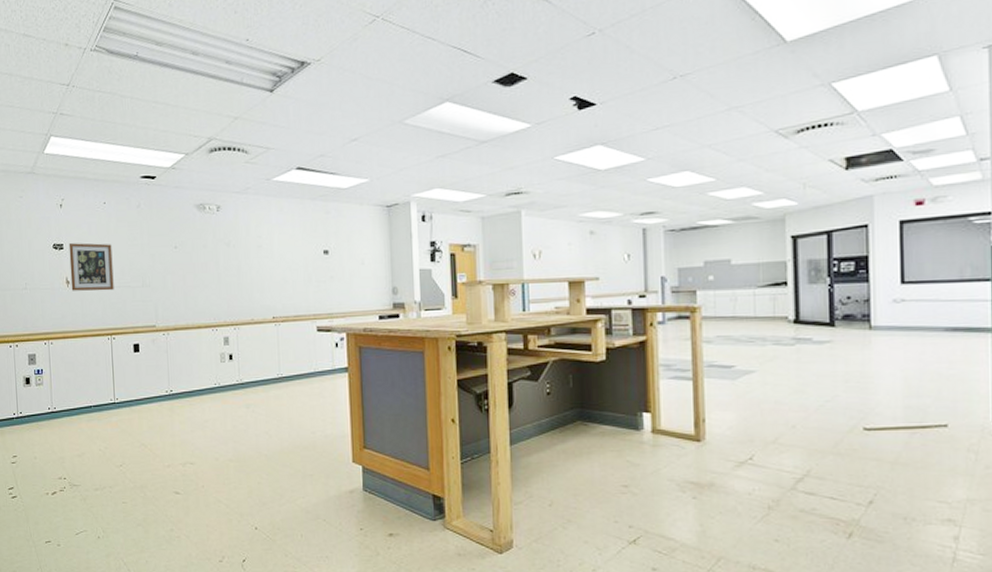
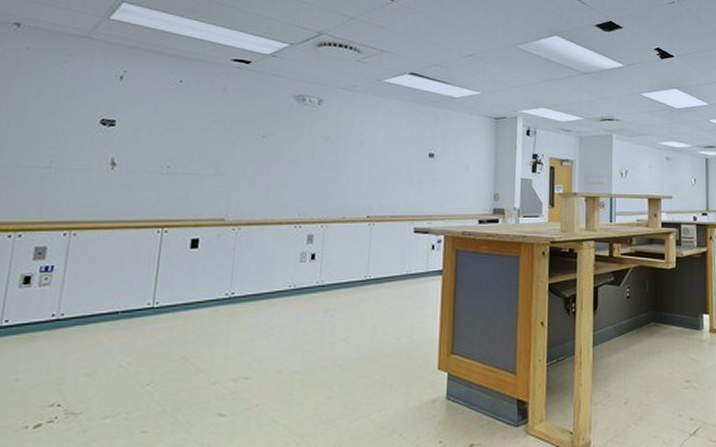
wall art: present [69,243,114,291] -> none [116,120,182,177]

